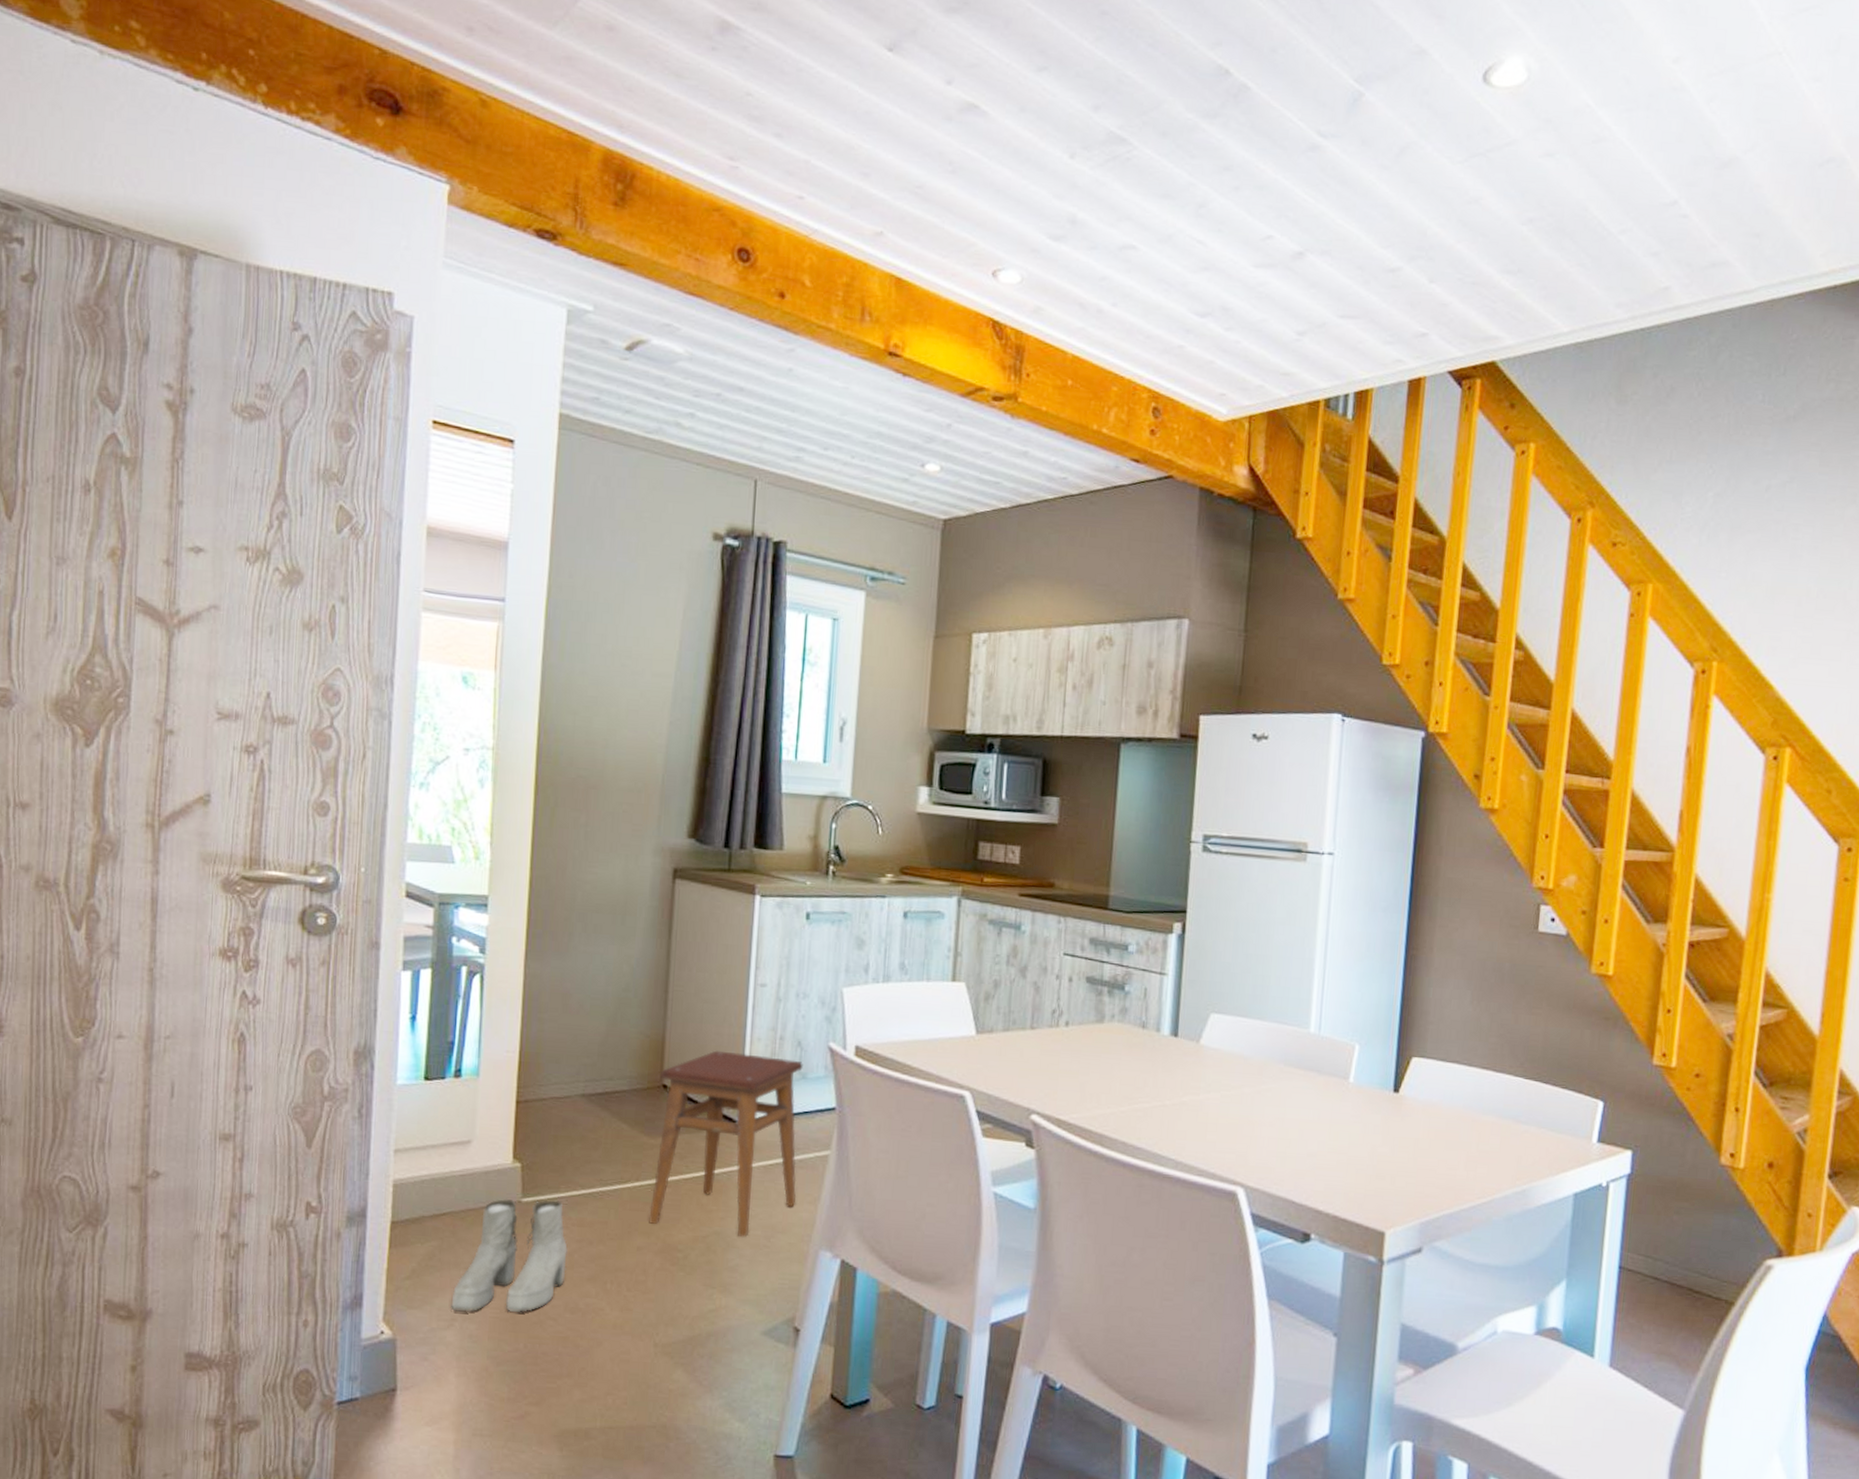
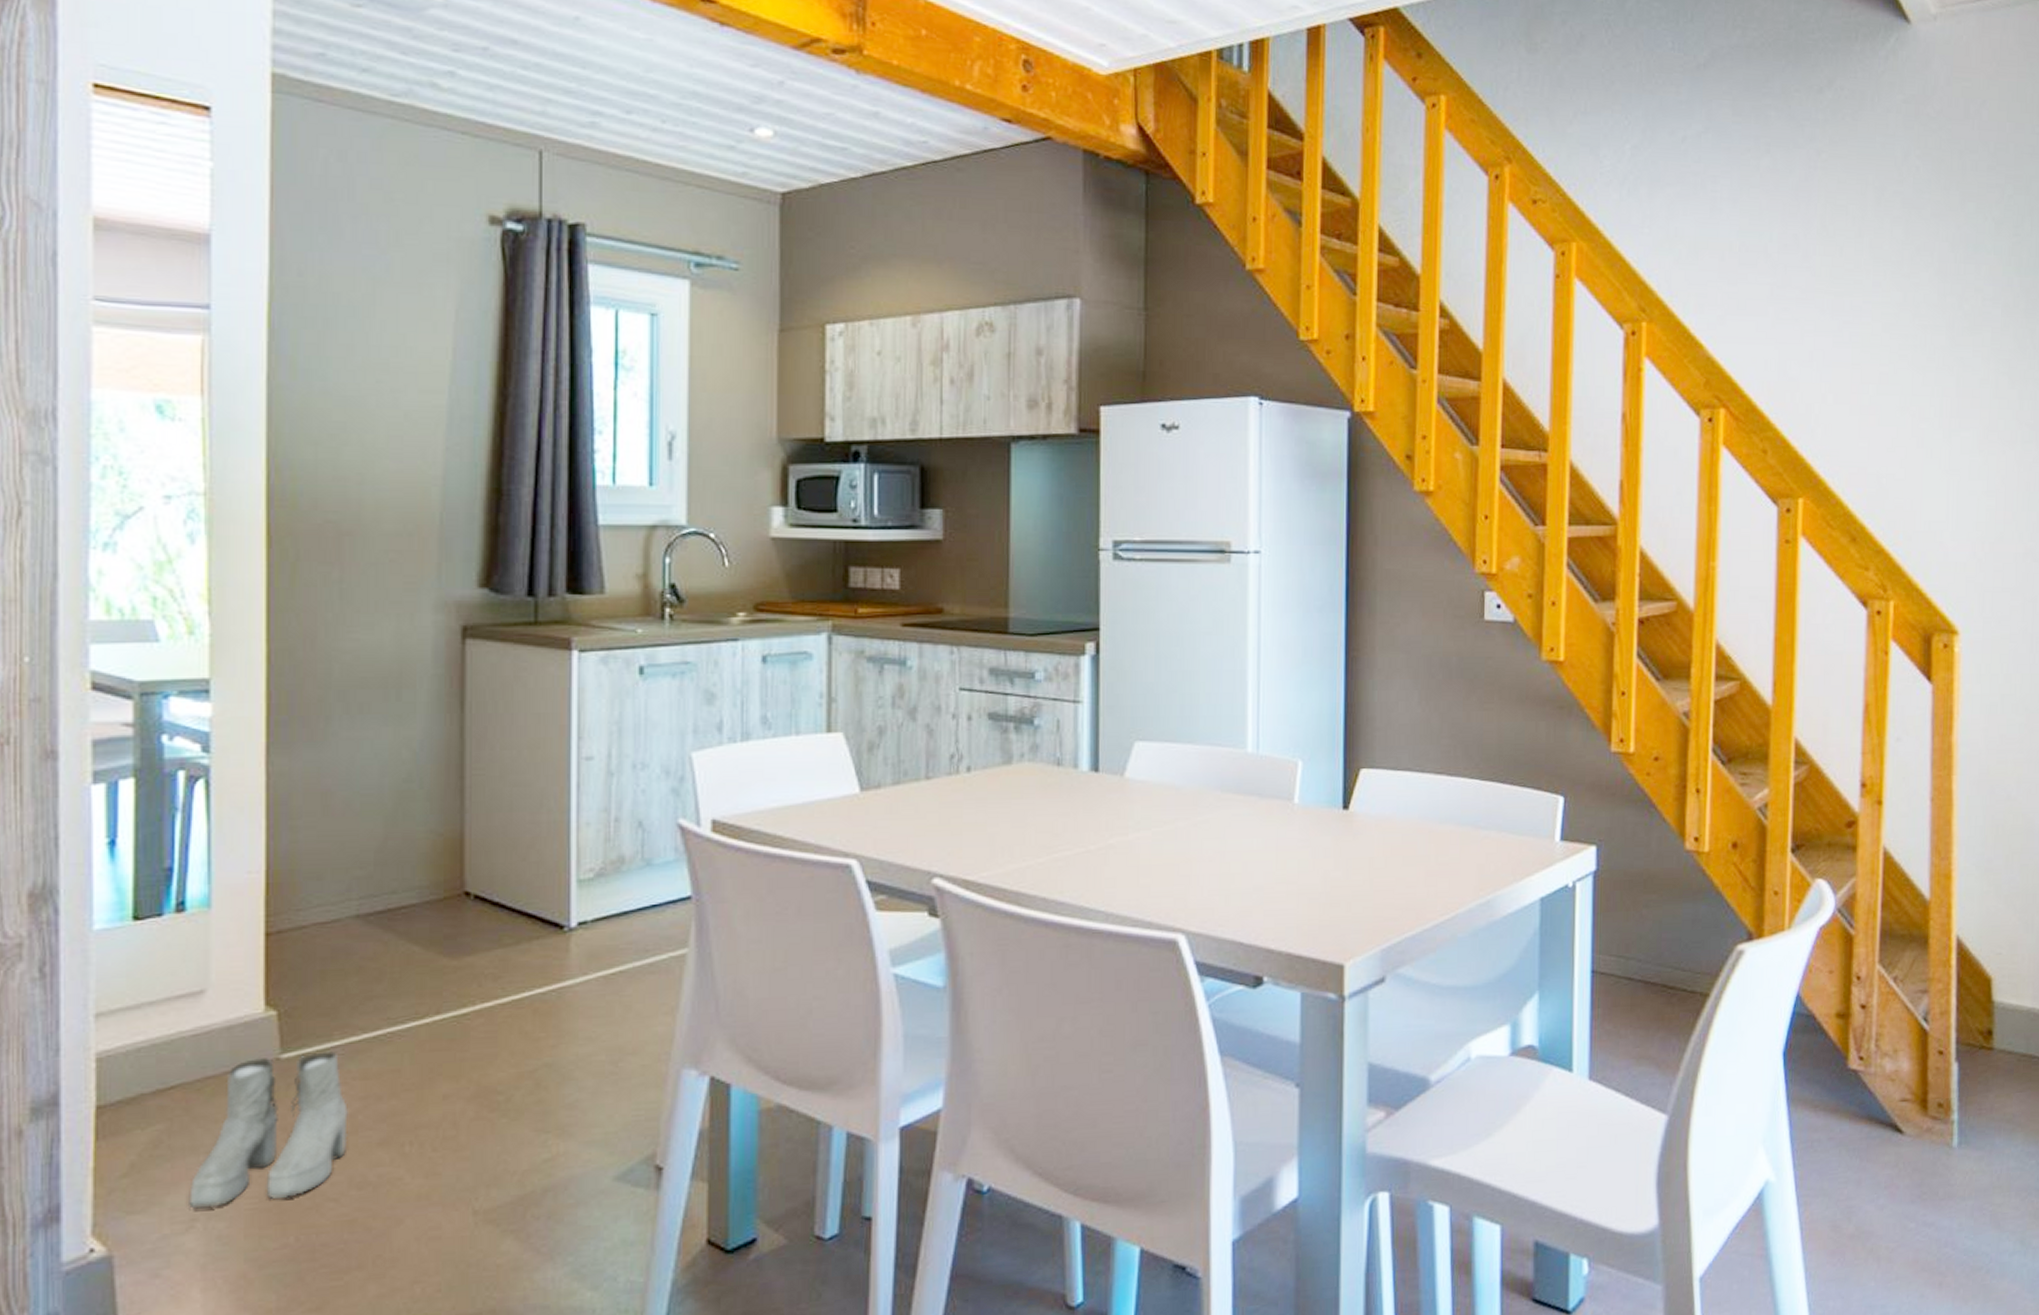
stool: present [649,1050,803,1238] -> none [456,842,649,1067]

